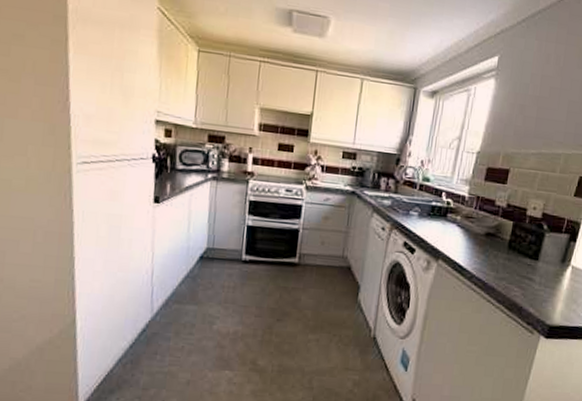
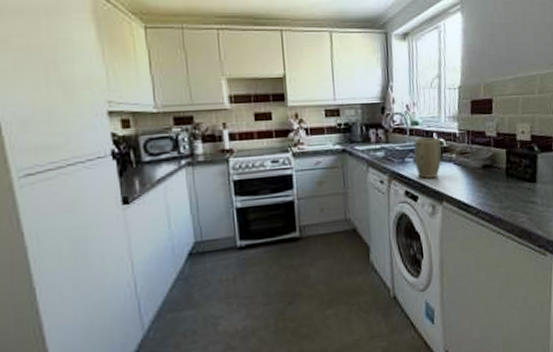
plant pot: none [418,194,450,235] -> present [414,137,442,179]

